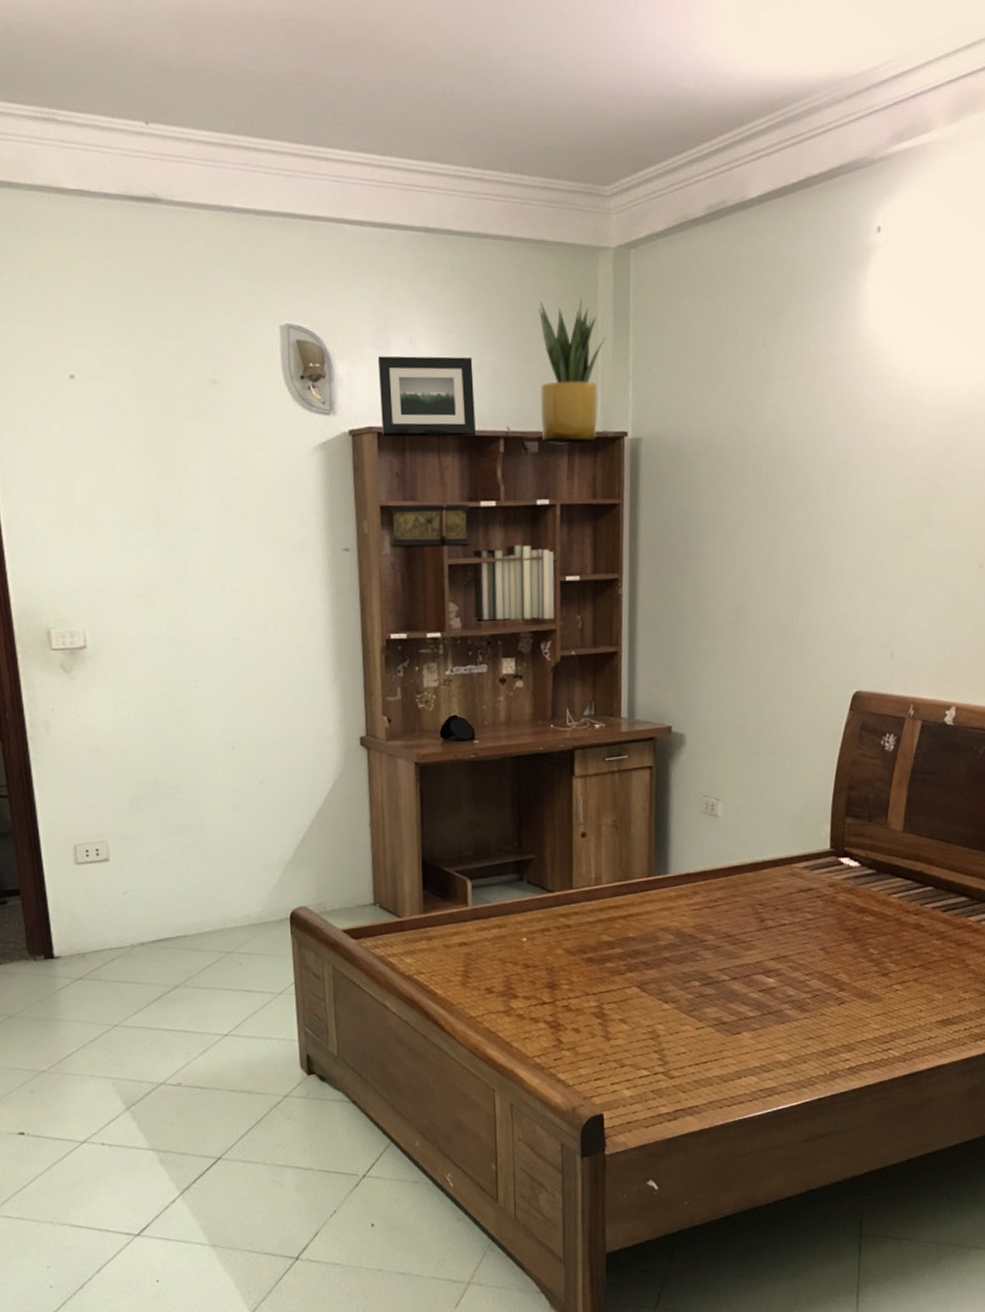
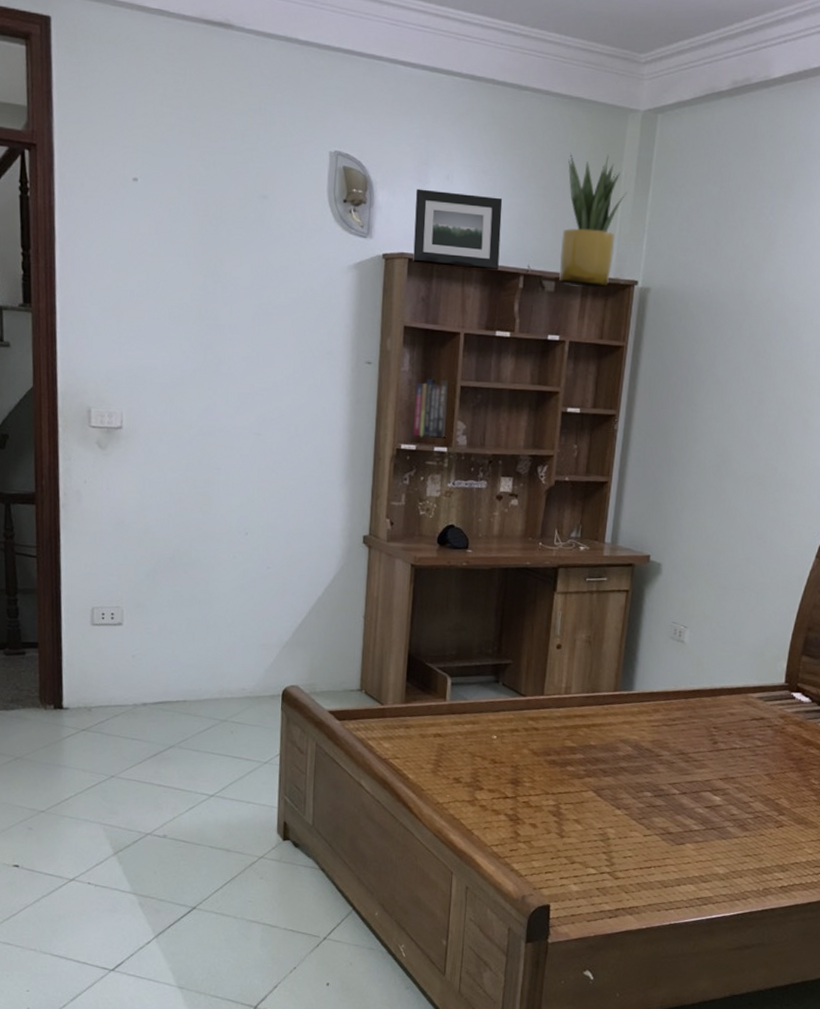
decorative box: present [388,503,472,548] -> none [409,327,486,372]
books: none [400,559,437,625] -> present [412,379,449,439]
books: present [473,544,555,621] -> none [480,374,559,446]

